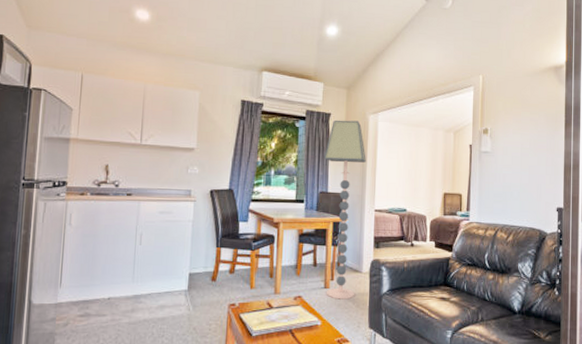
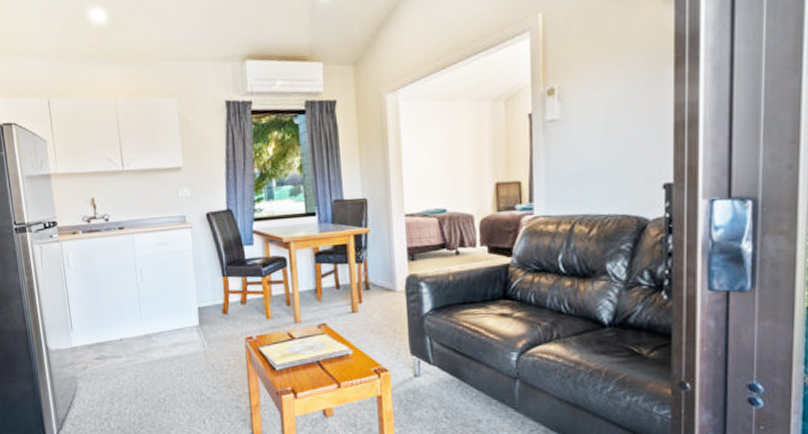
floor lamp: present [323,120,366,300] -> none [333,104,390,325]

